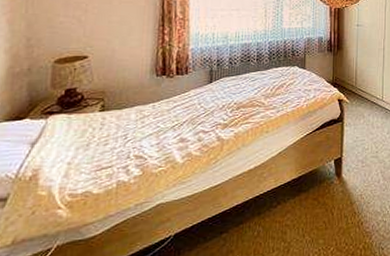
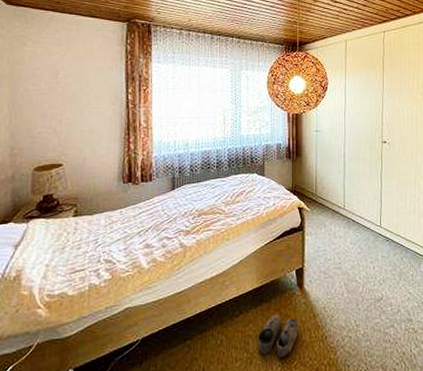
shoe: none [295,203,336,245] -> present [257,314,299,358]

